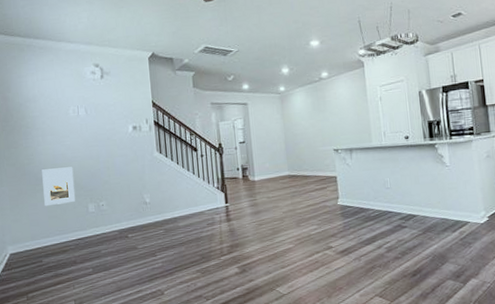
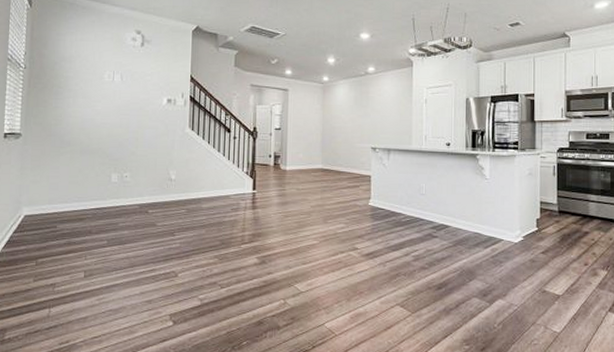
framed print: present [42,167,76,207] -> none [67,132,101,171]

